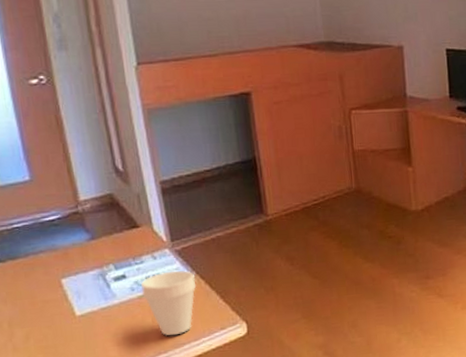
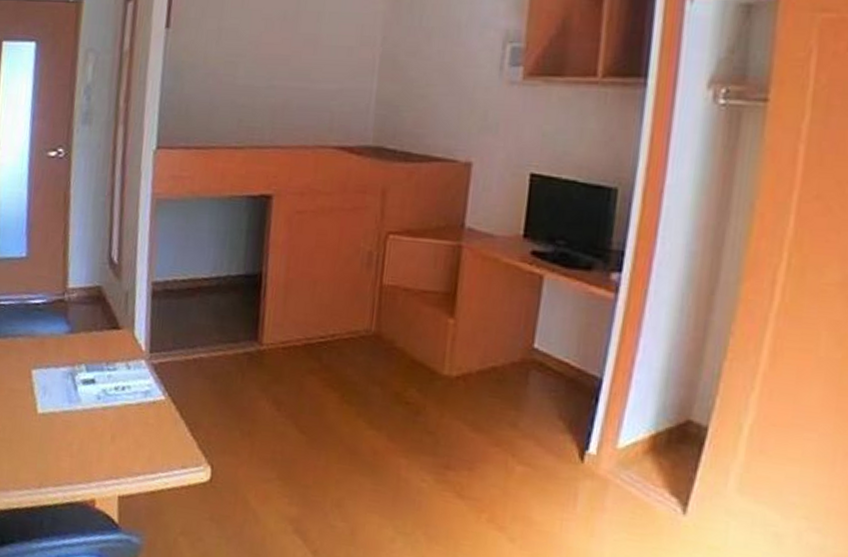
cup: present [141,270,197,336] -> none [106,386,167,462]

